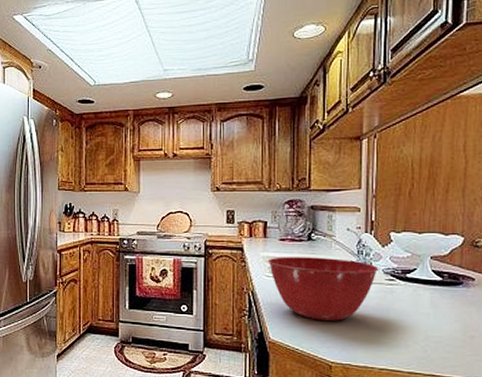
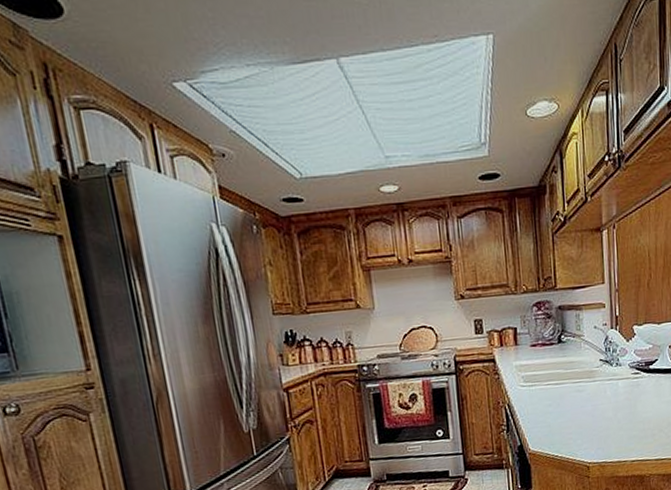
mixing bowl: present [267,257,379,321] -> none [520,358,626,424]

